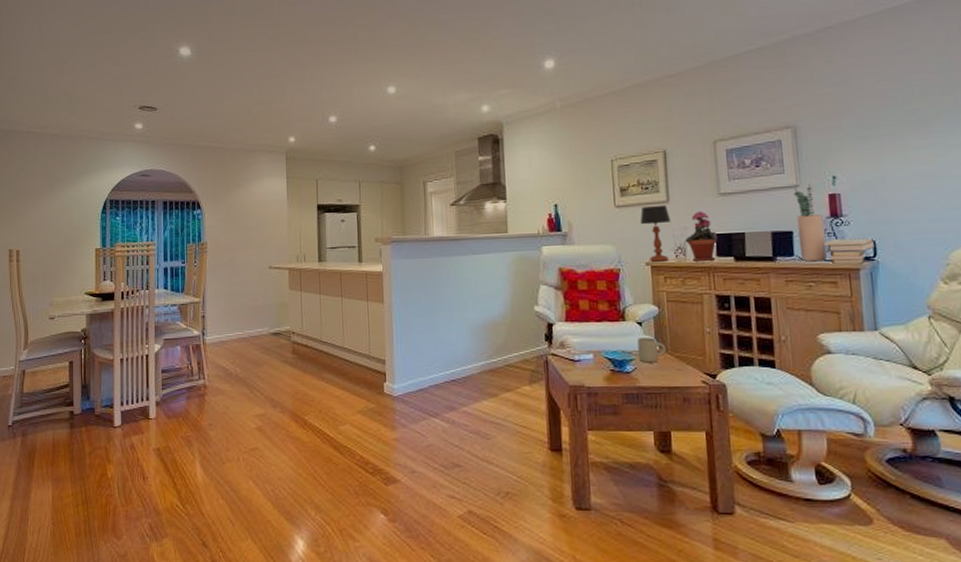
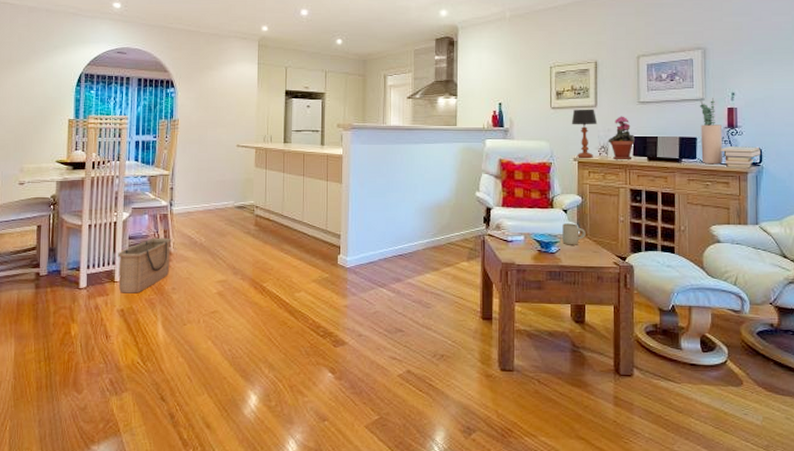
basket: none [151,370,206,431] -> present [118,237,172,294]

